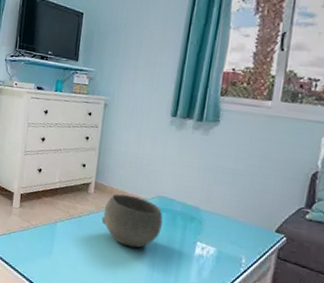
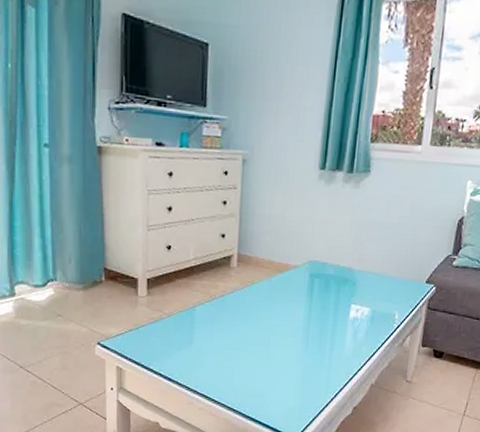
bowl: present [101,194,163,248] -> none [248,263,315,321]

